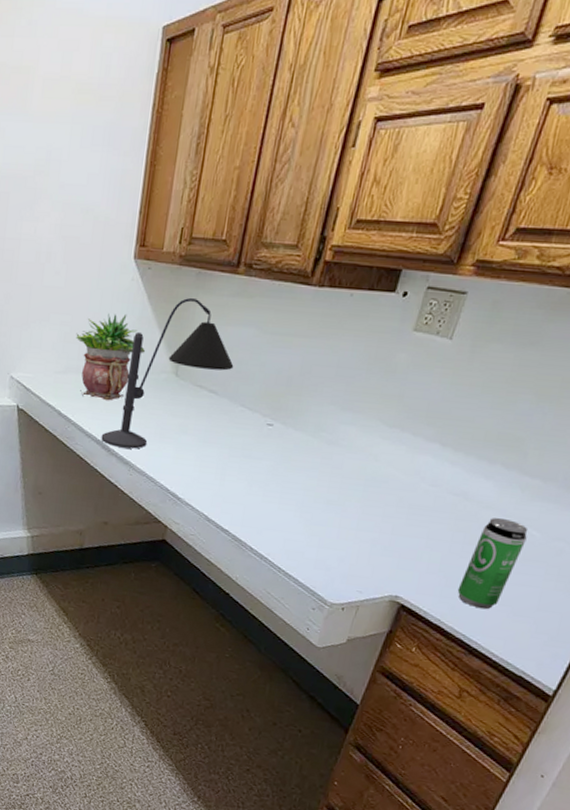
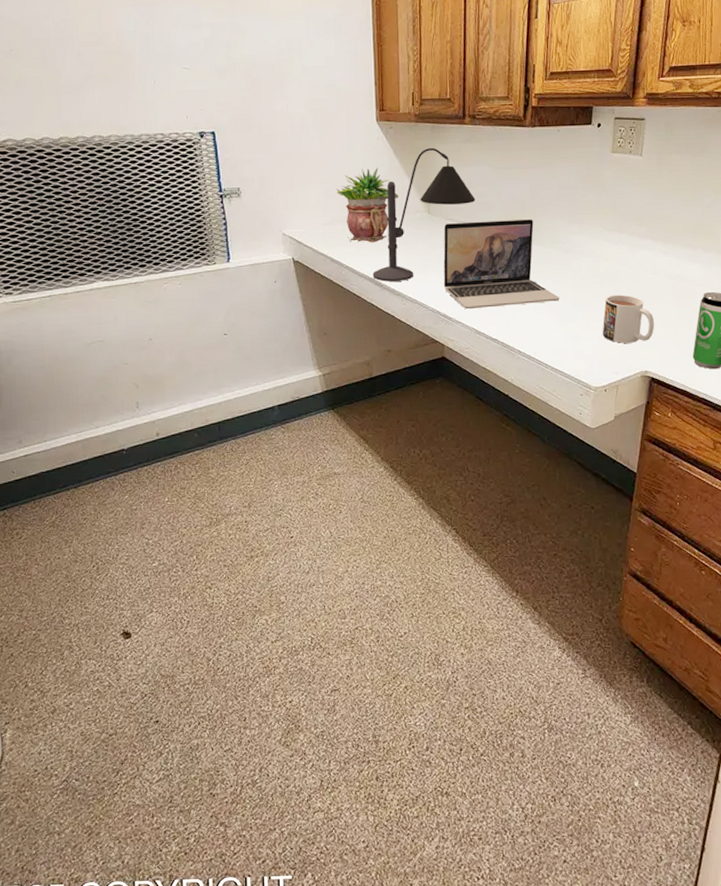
laptop: none [178,390,312,500] -> present [443,218,560,310]
mug: none [352,502,421,562] -> present [602,294,654,343]

